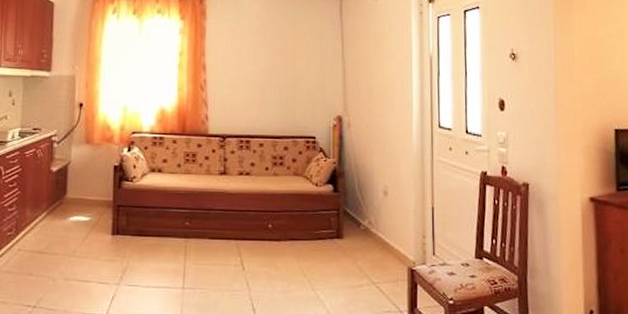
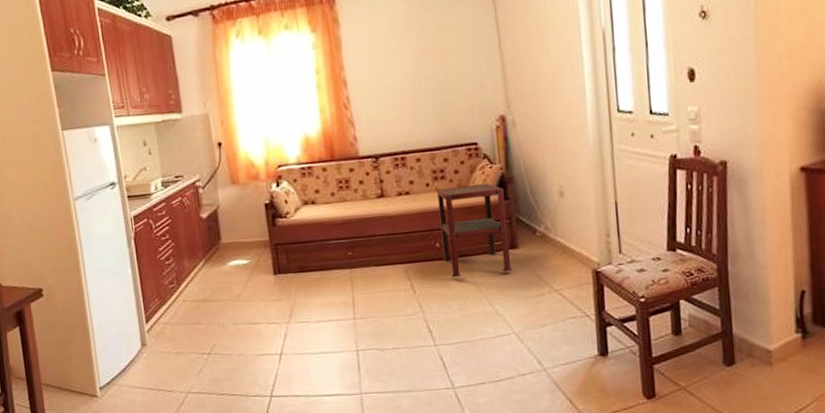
side table: none [274,174,336,260] -> present [437,184,512,278]

